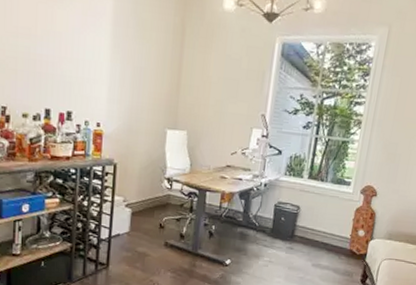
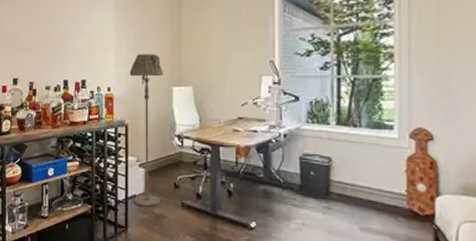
floor lamp: none [118,90,159,246] -> present [129,54,164,207]

